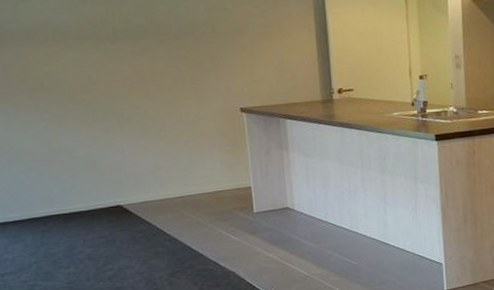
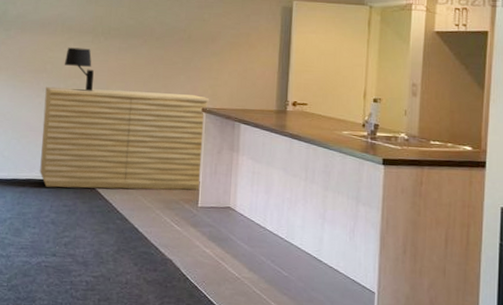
sideboard: none [48,95,252,221] -> present [40,86,209,190]
table lamp: none [65,57,109,108] -> present [64,47,94,92]

